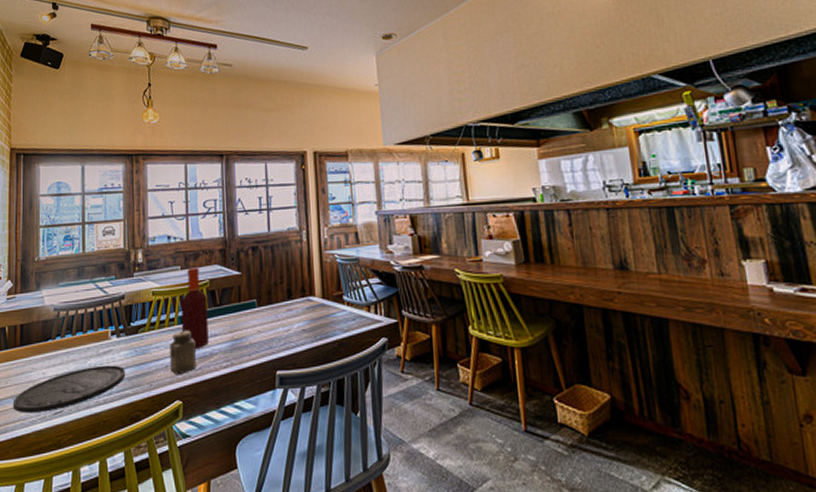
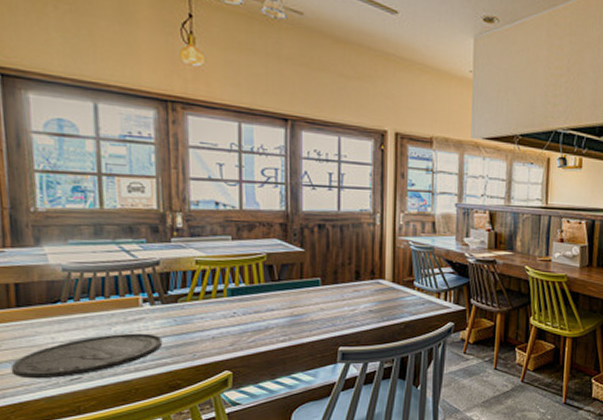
salt shaker: present [170,330,196,375] -> none [218,302,249,347]
bottle: present [180,267,209,349] -> none [231,239,264,322]

